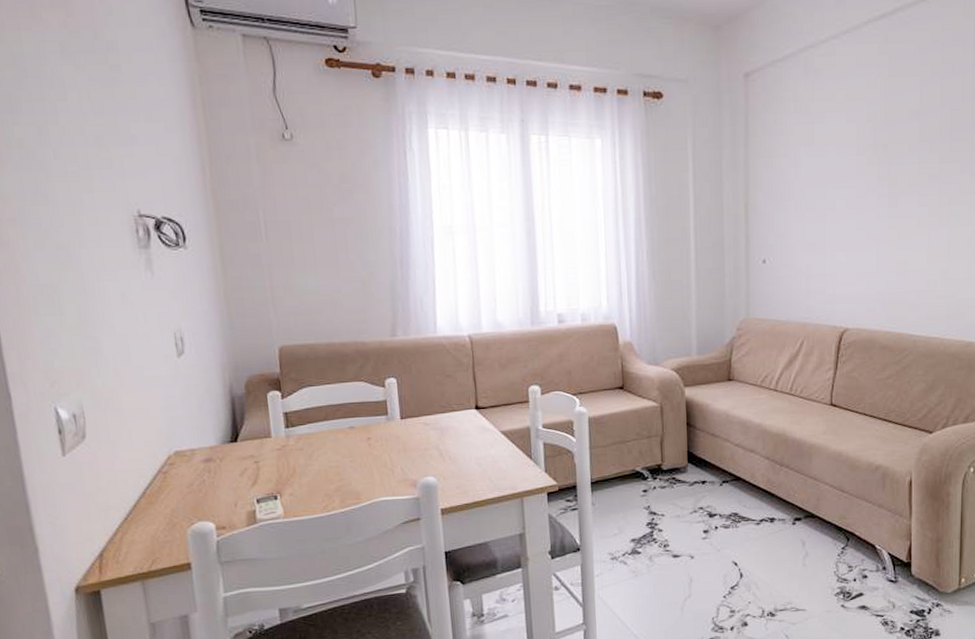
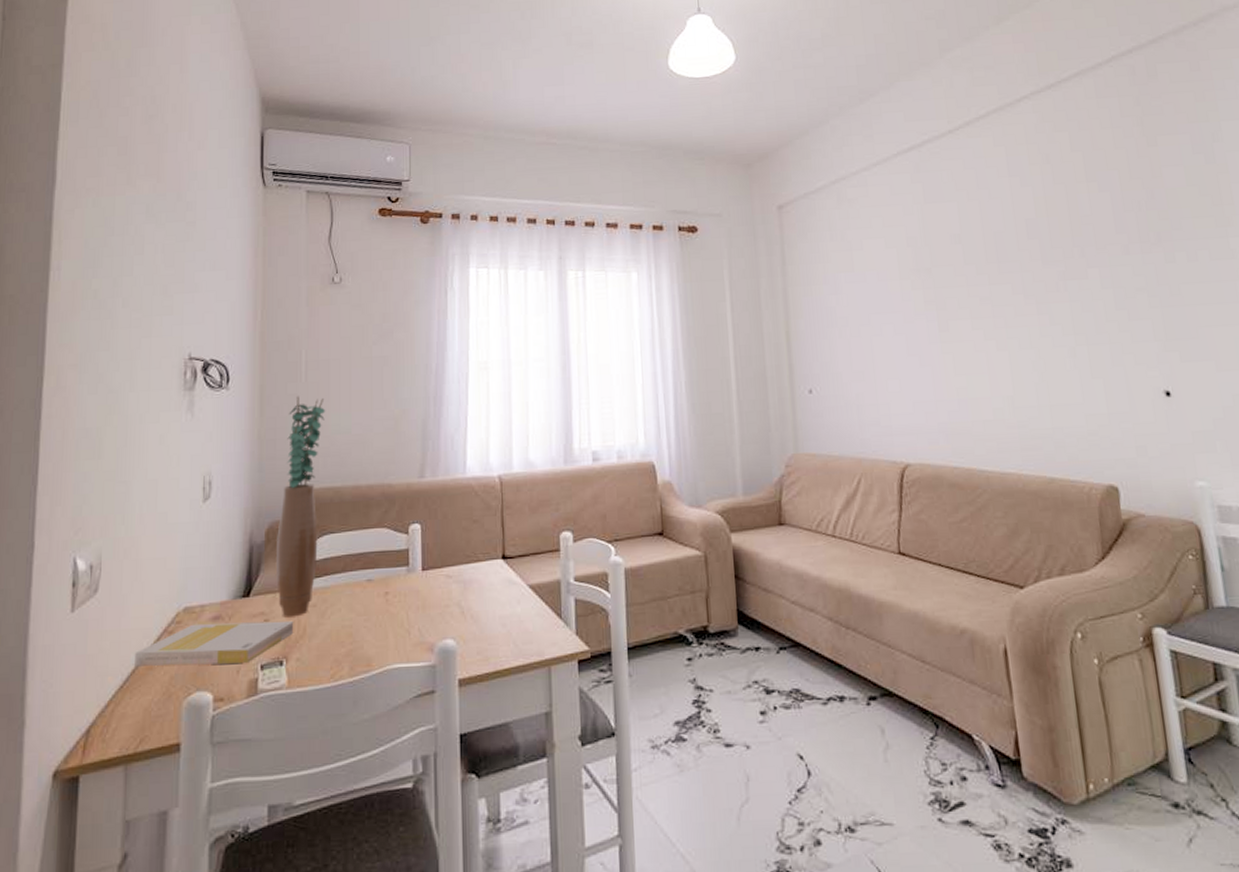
book: none [133,462,285,502] -> present [135,620,294,667]
vase: none [253,256,299,460] -> present [277,396,326,618]

